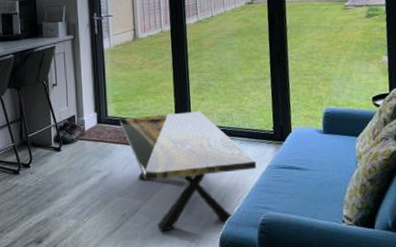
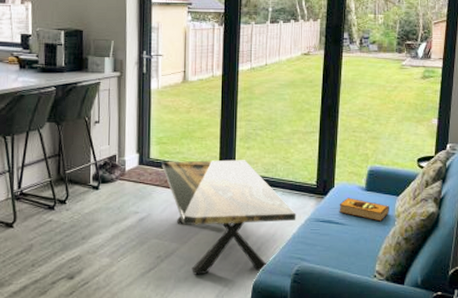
hardback book: none [298,141,350,164] -> present [339,197,389,222]

